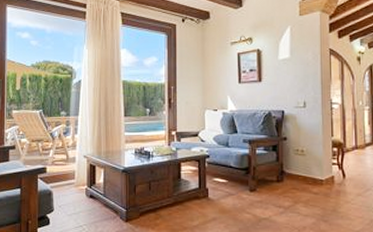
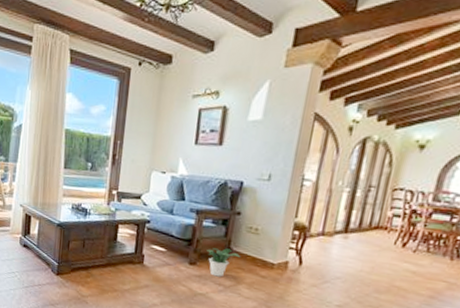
potted plant: none [263,172,294,200] -> present [207,248,241,277]

